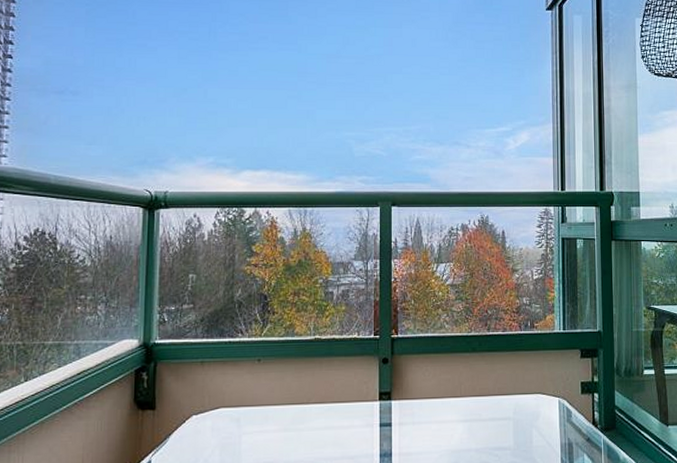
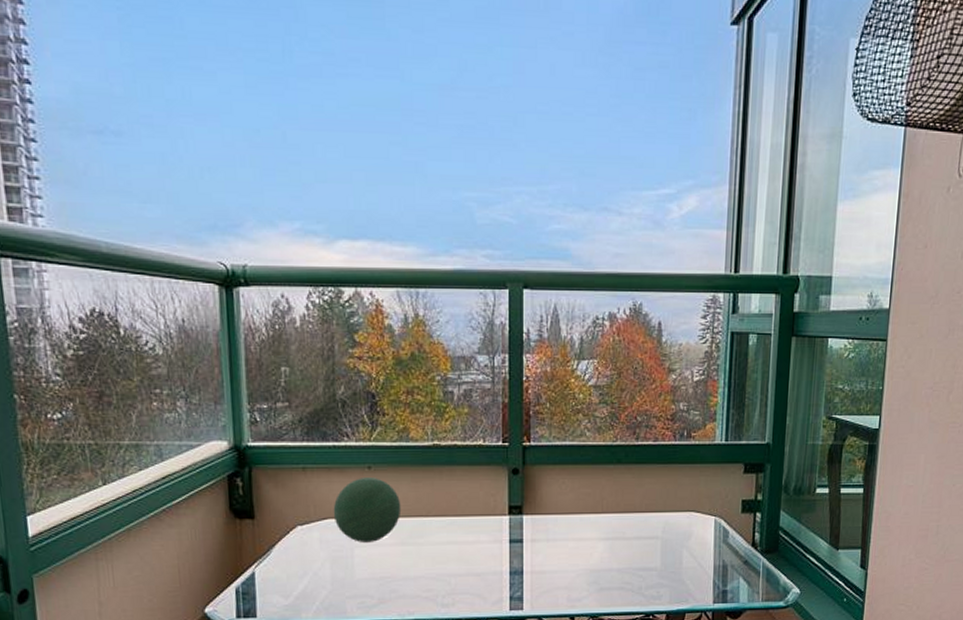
decorative orb: none [225,369,285,429] -> present [333,478,402,542]

